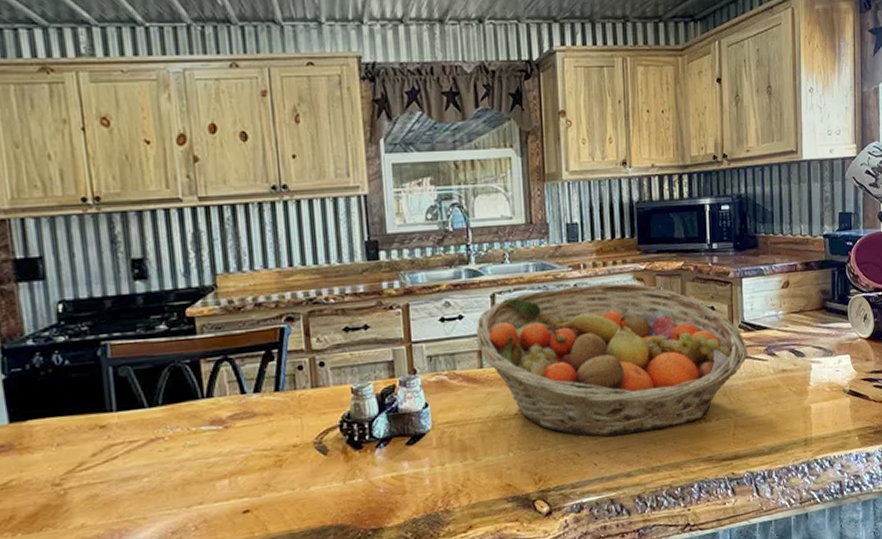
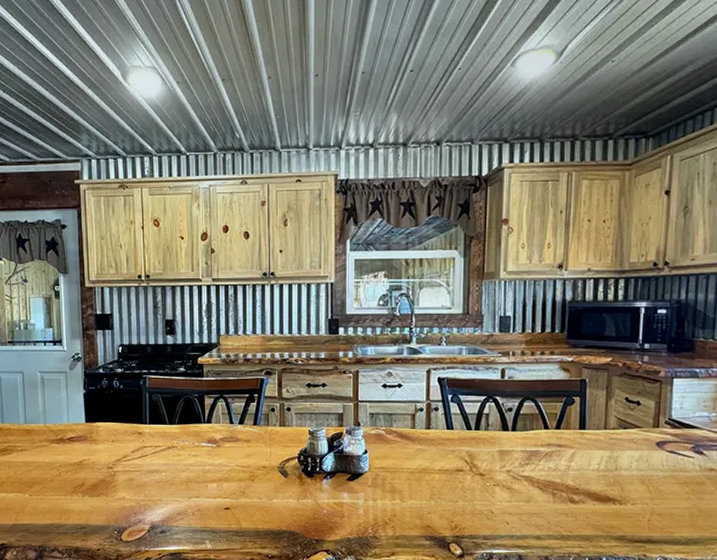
fruit basket: present [476,283,748,437] -> none [411,370,673,504]

